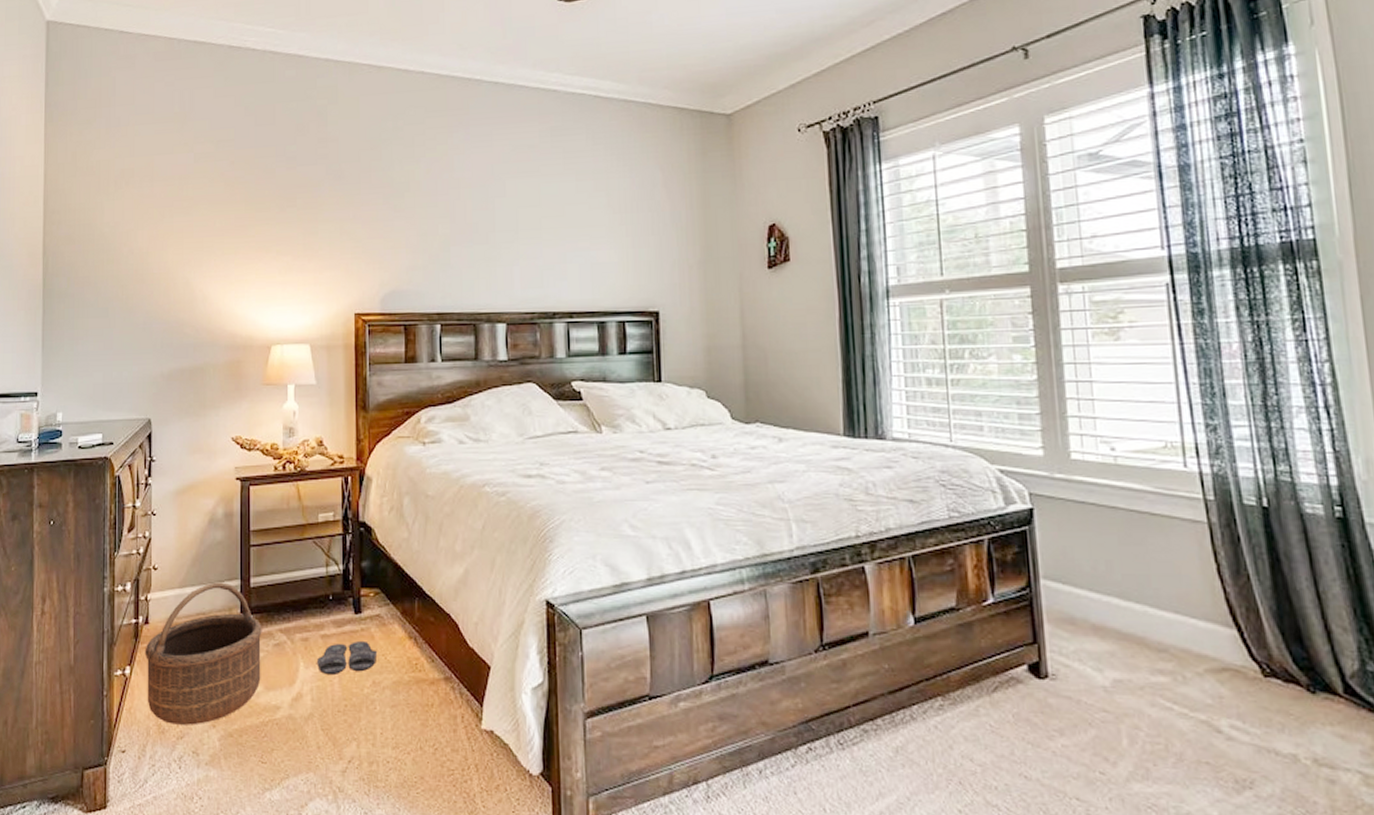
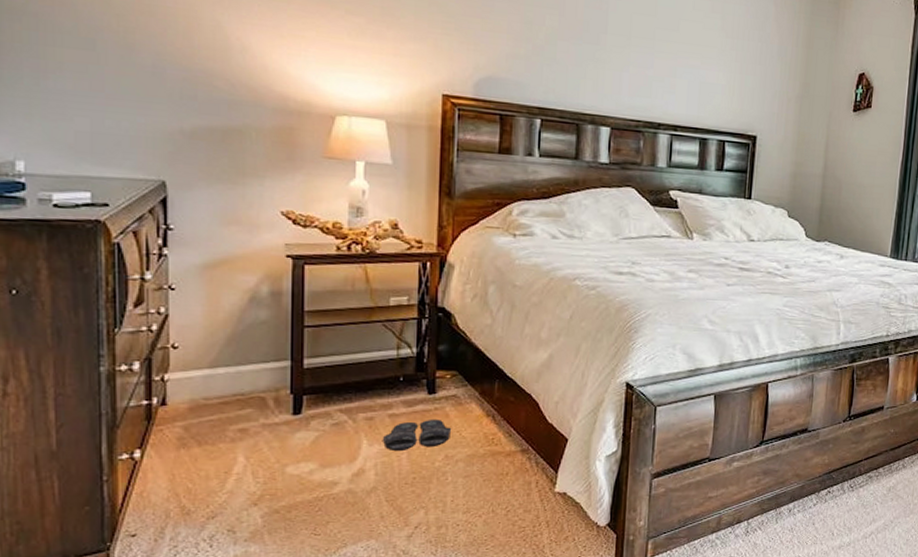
basket: present [144,582,262,725] -> none [161,362,318,505]

